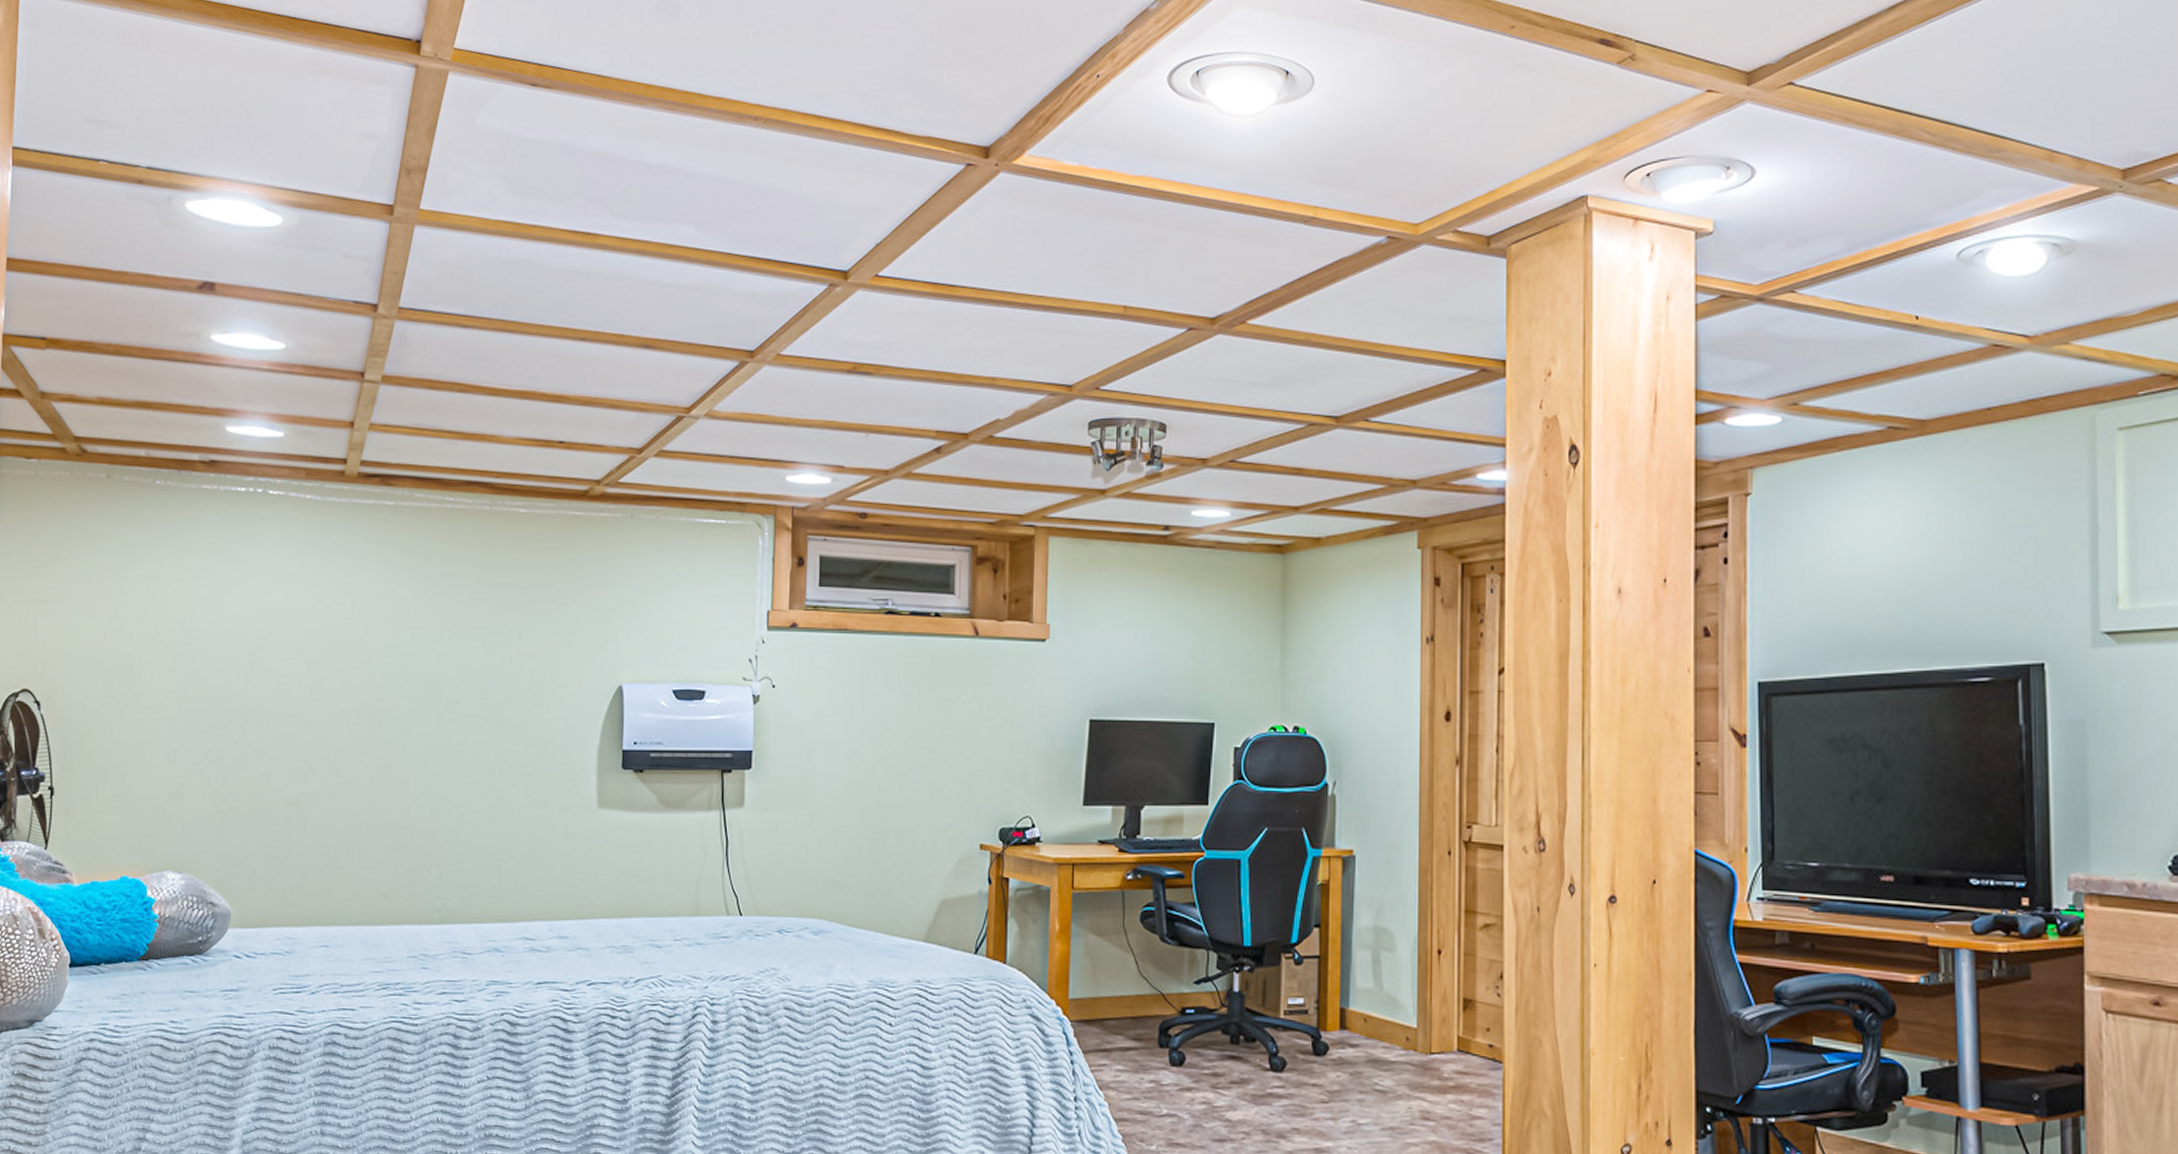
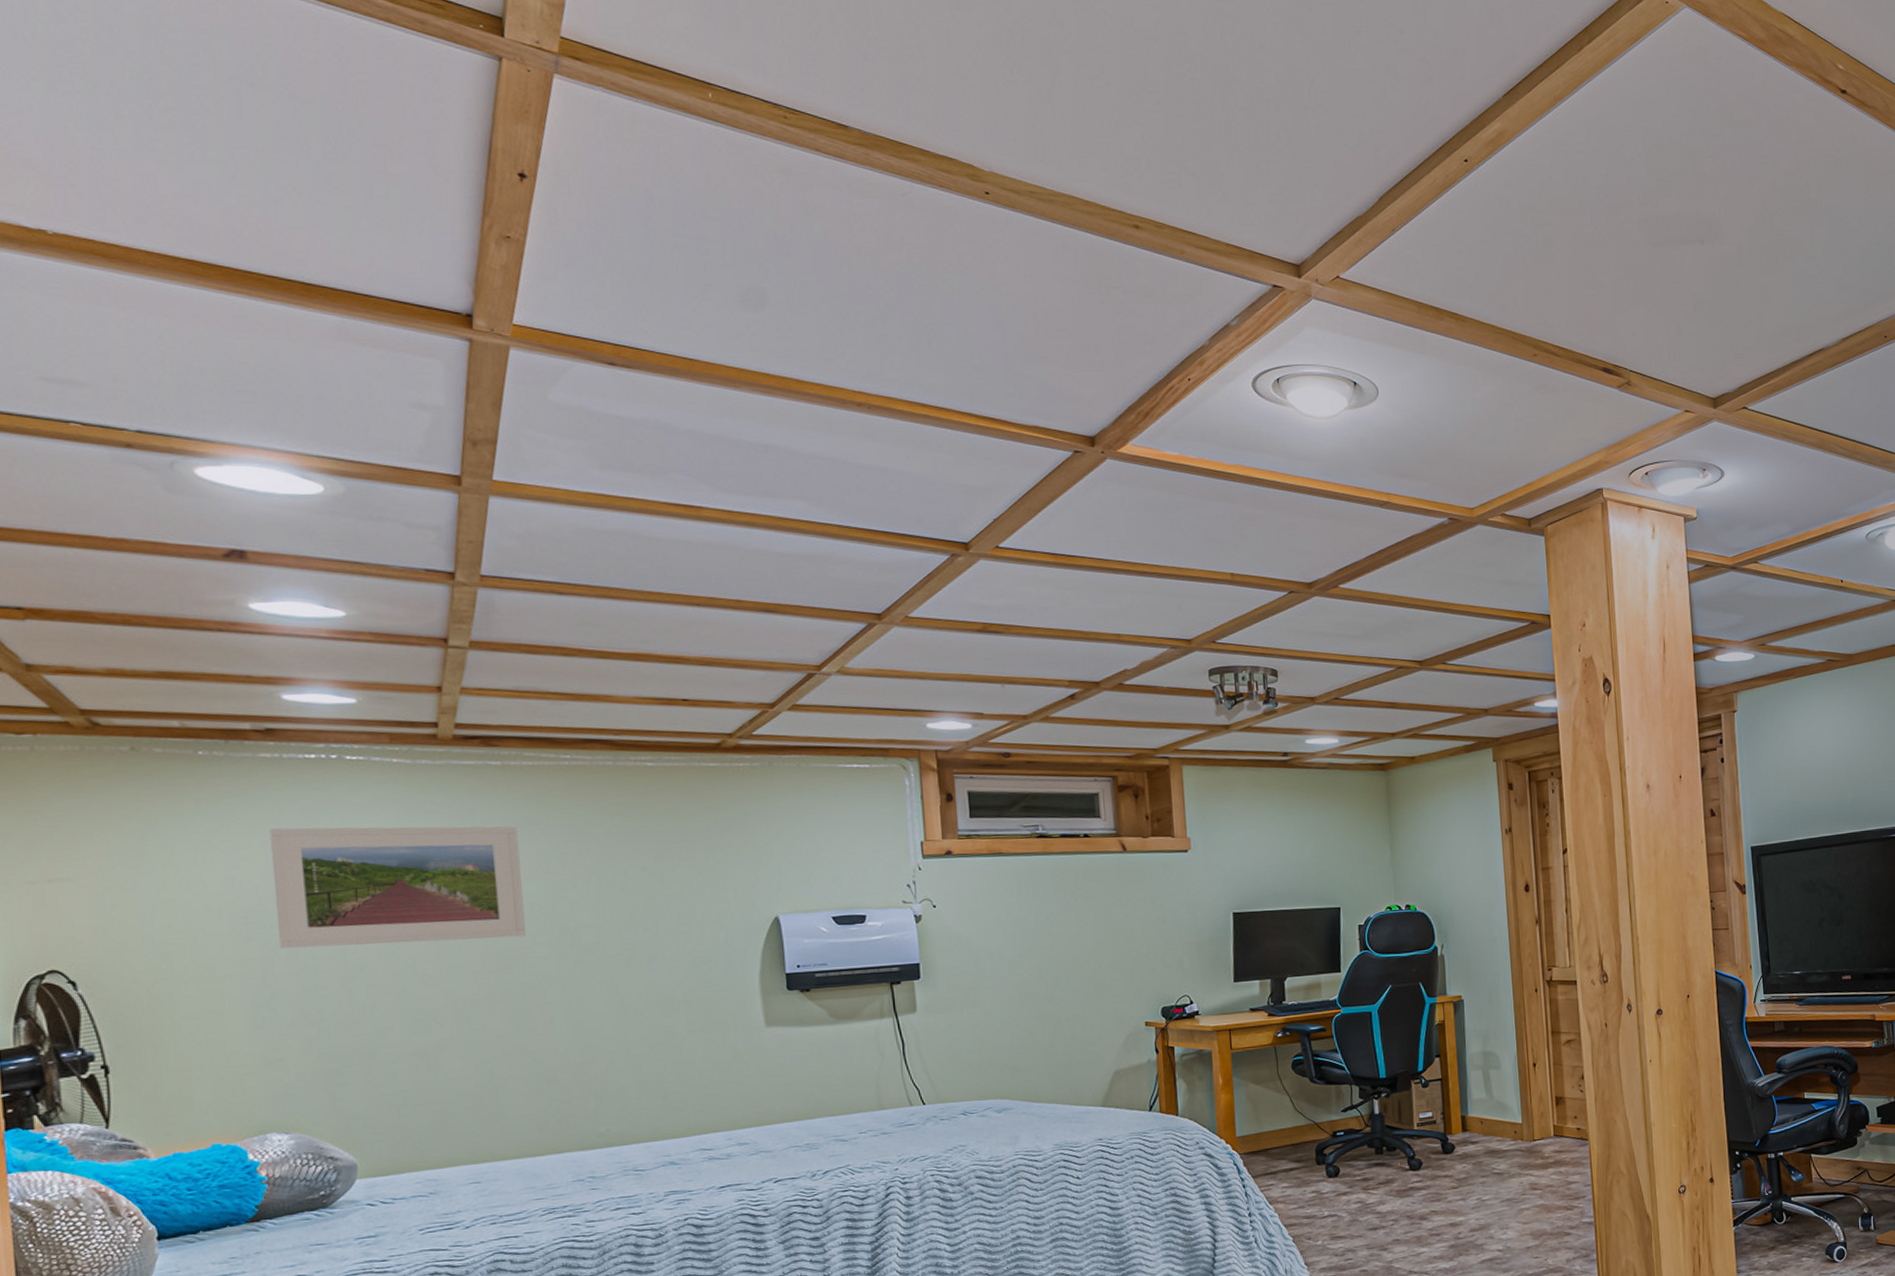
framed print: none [196,561,401,688] -> present [269,826,527,949]

